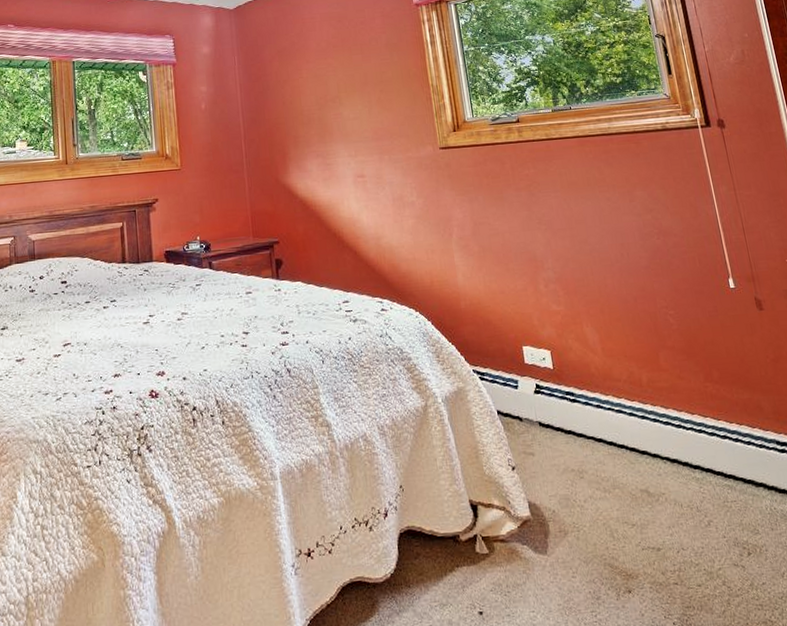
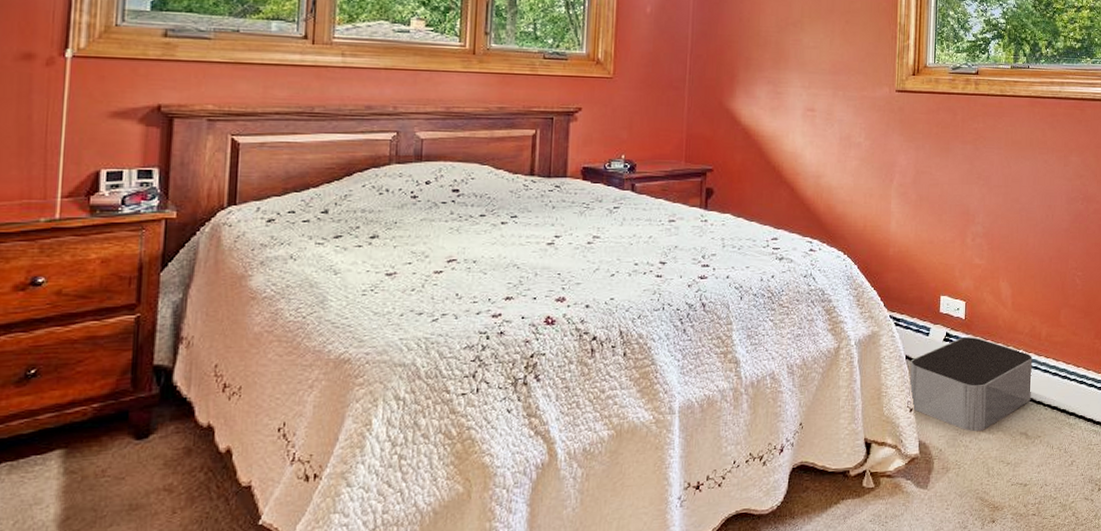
storage bin: none [503,387,645,491] -> present [909,336,1032,432]

